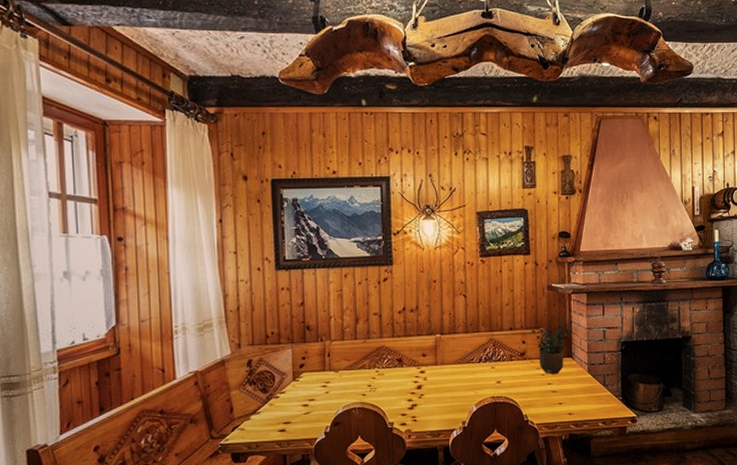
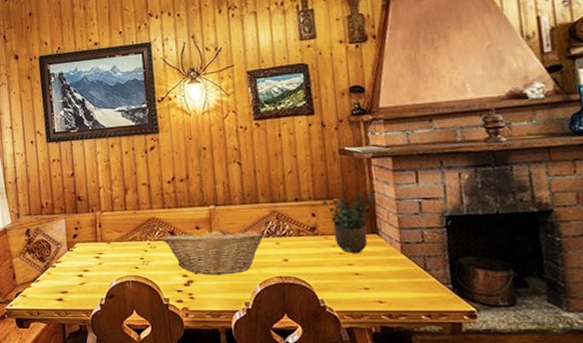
fruit basket: none [390,355,482,398] -> present [162,228,264,275]

